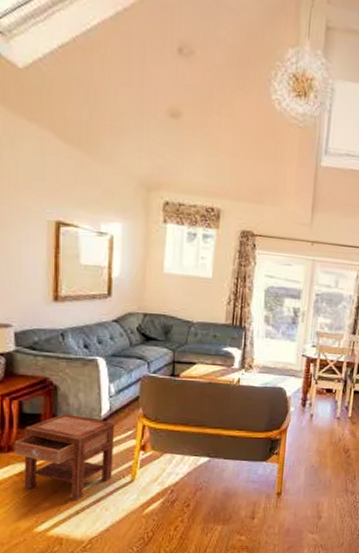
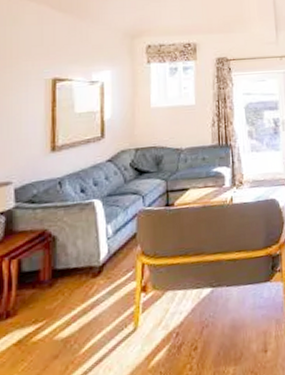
nightstand: present [14,413,115,500] -> none [12,264,115,364]

